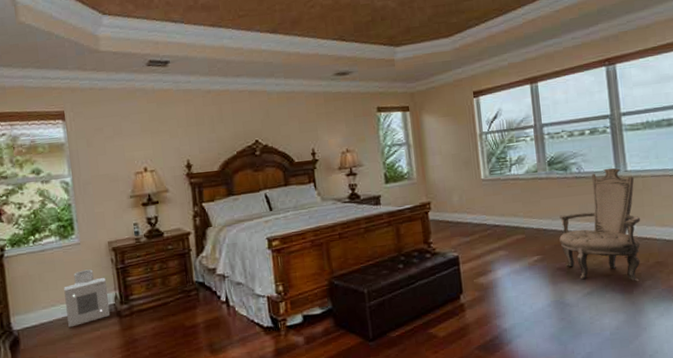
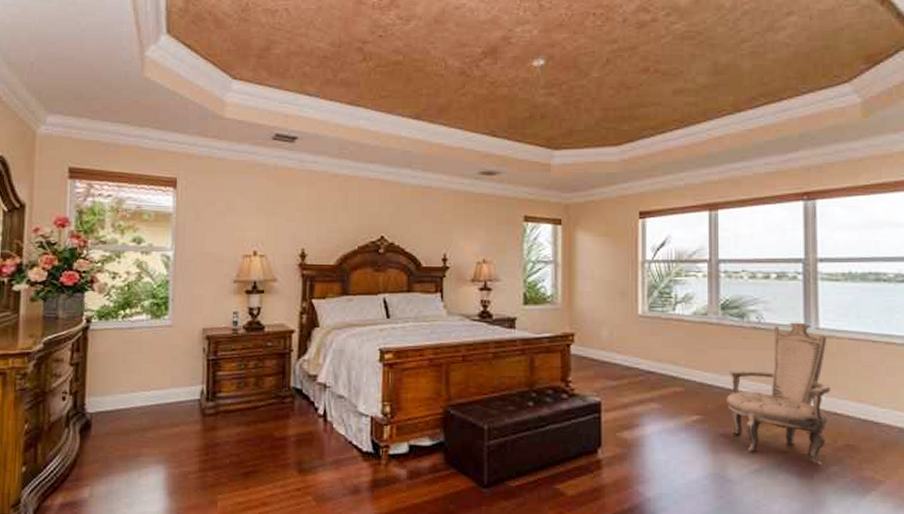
air purifier: present [64,269,111,328] -> none [146,356,195,419]

